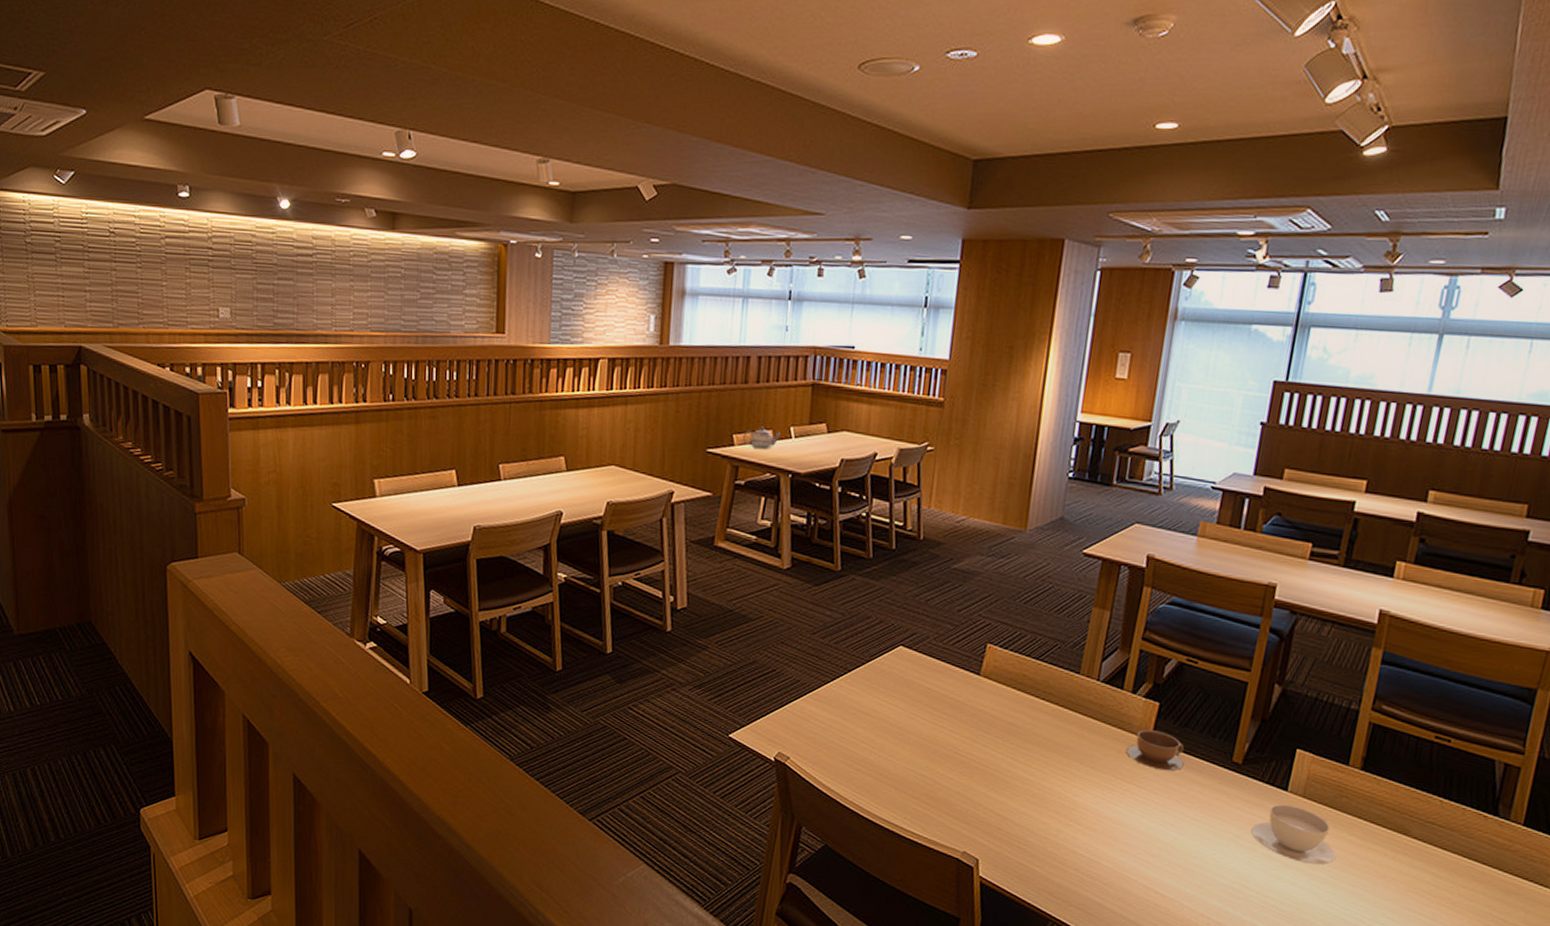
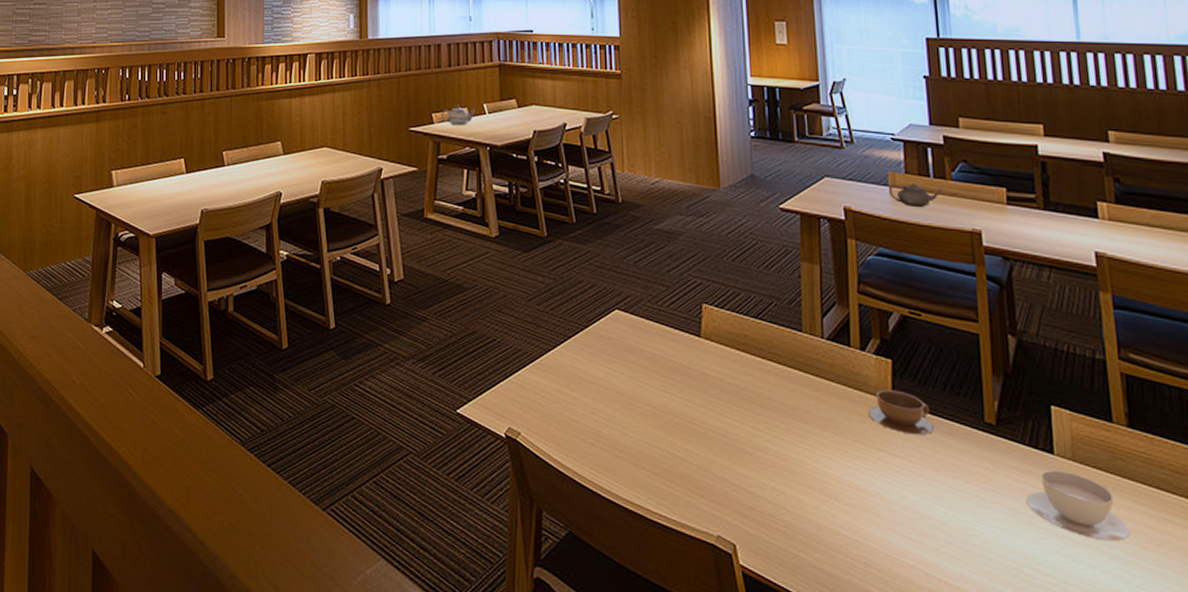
teapot: none [1195,534,1250,560] -> present [888,183,942,208]

